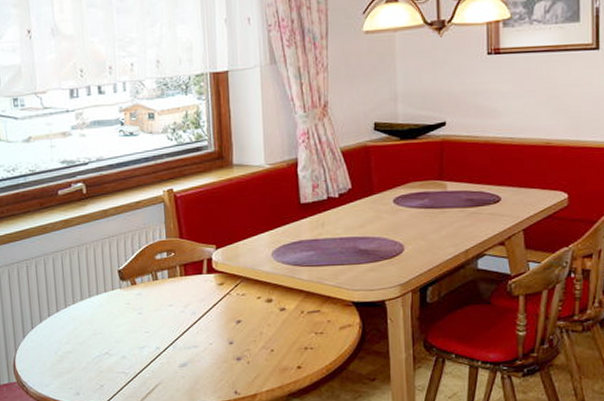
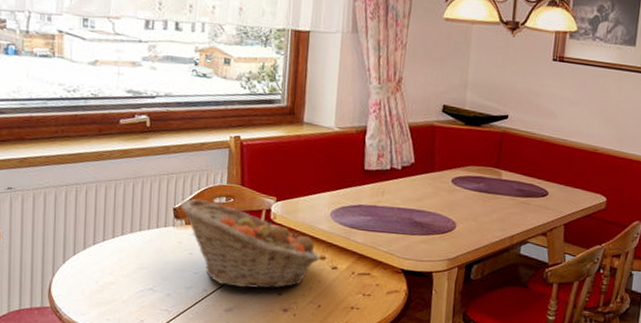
fruit basket: none [124,258,266,342] -> present [181,199,320,289]

